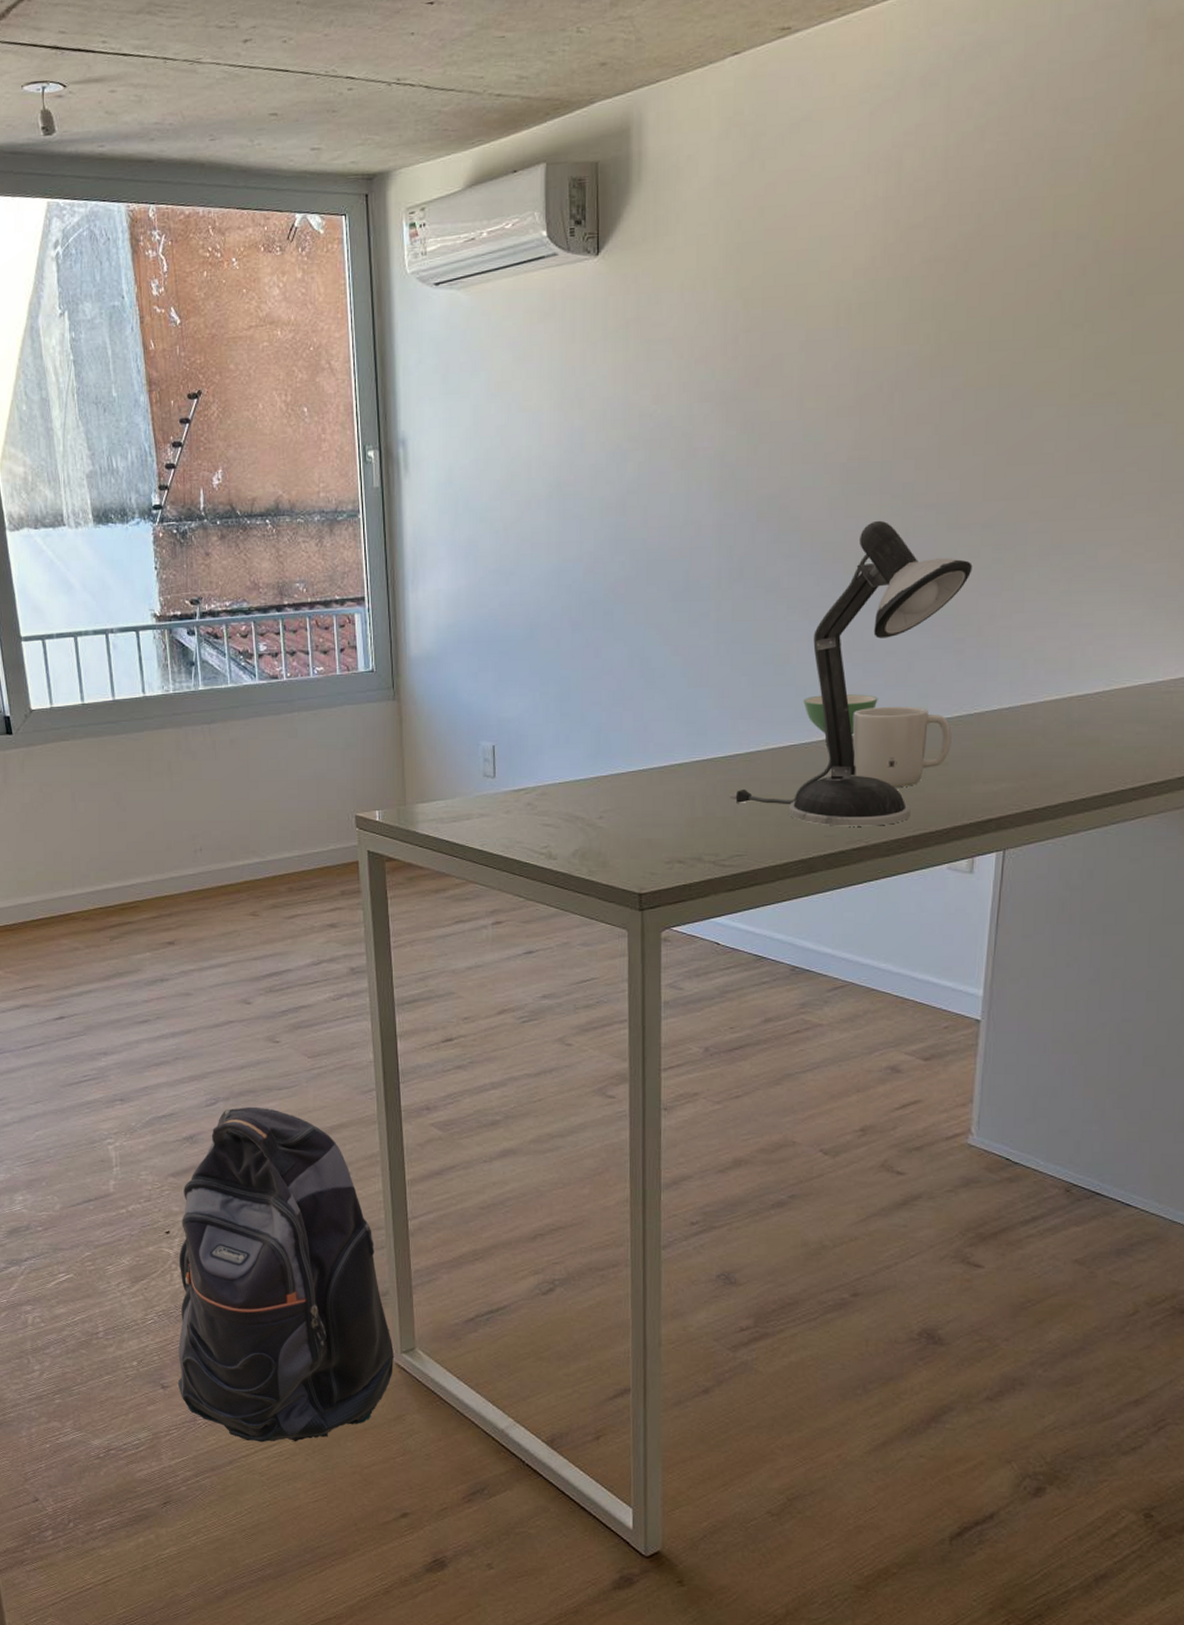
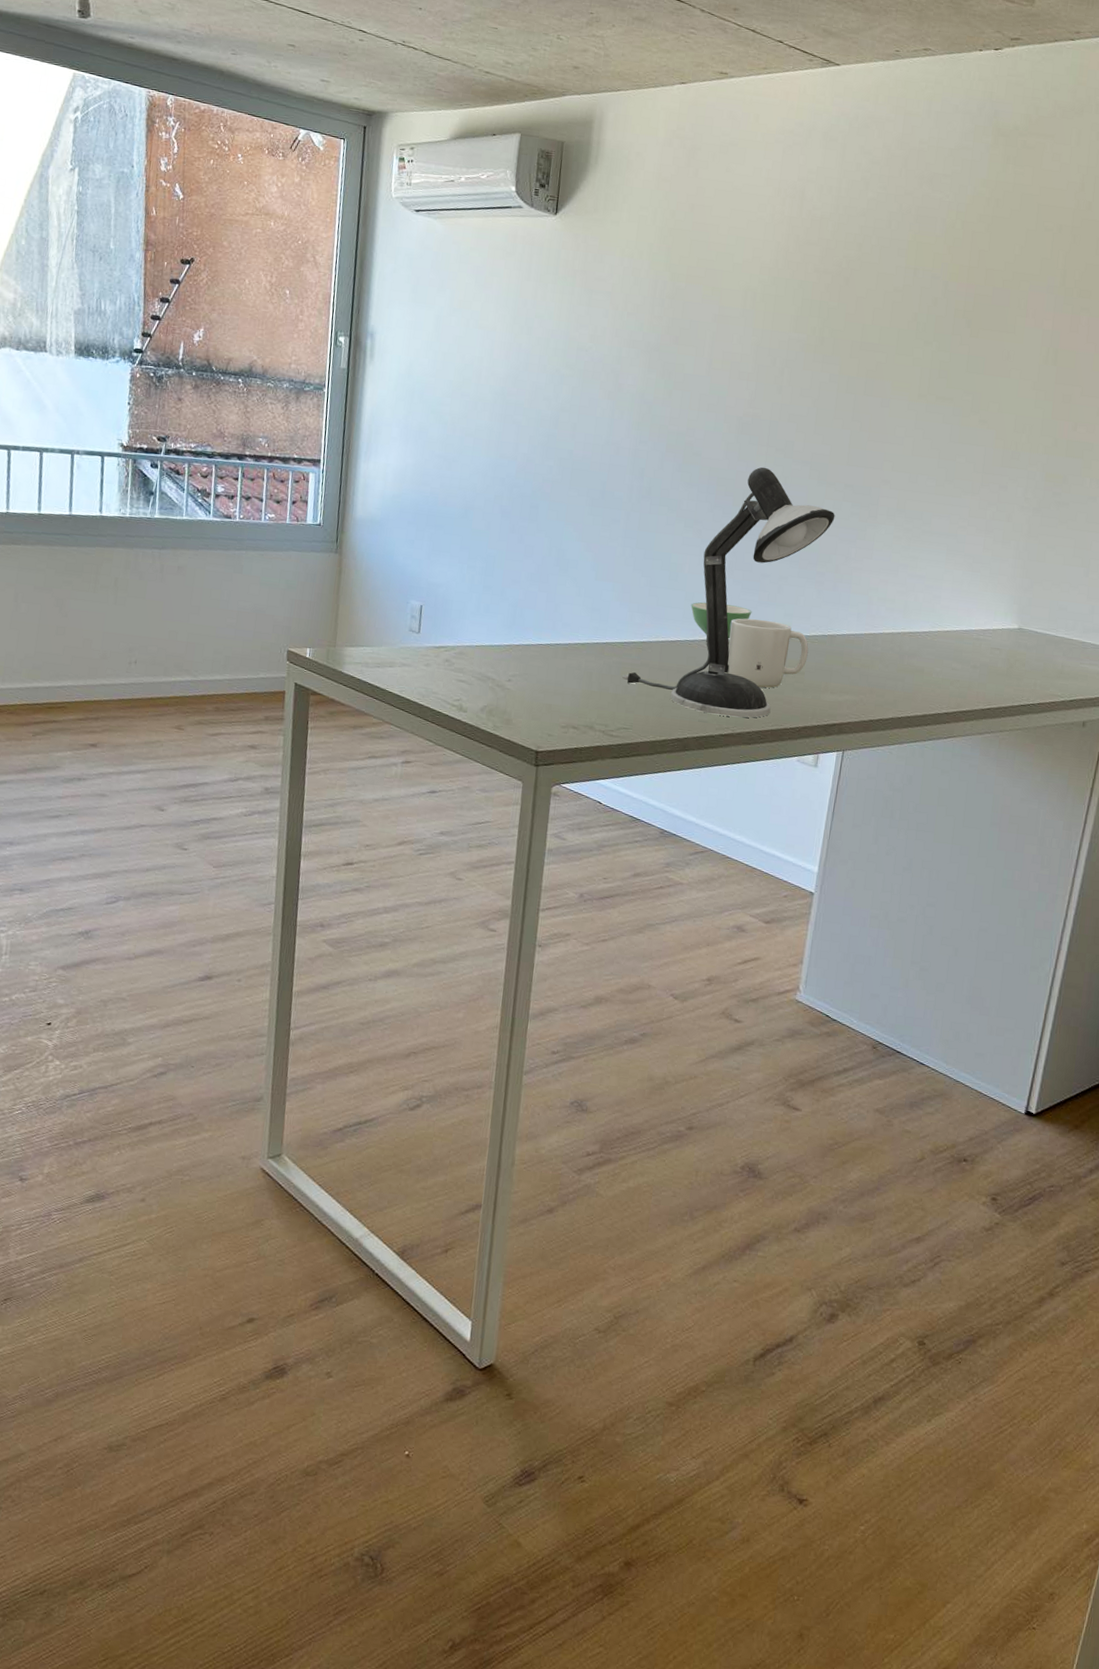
backpack: present [177,1106,395,1443] -> none [36,908,261,1243]

